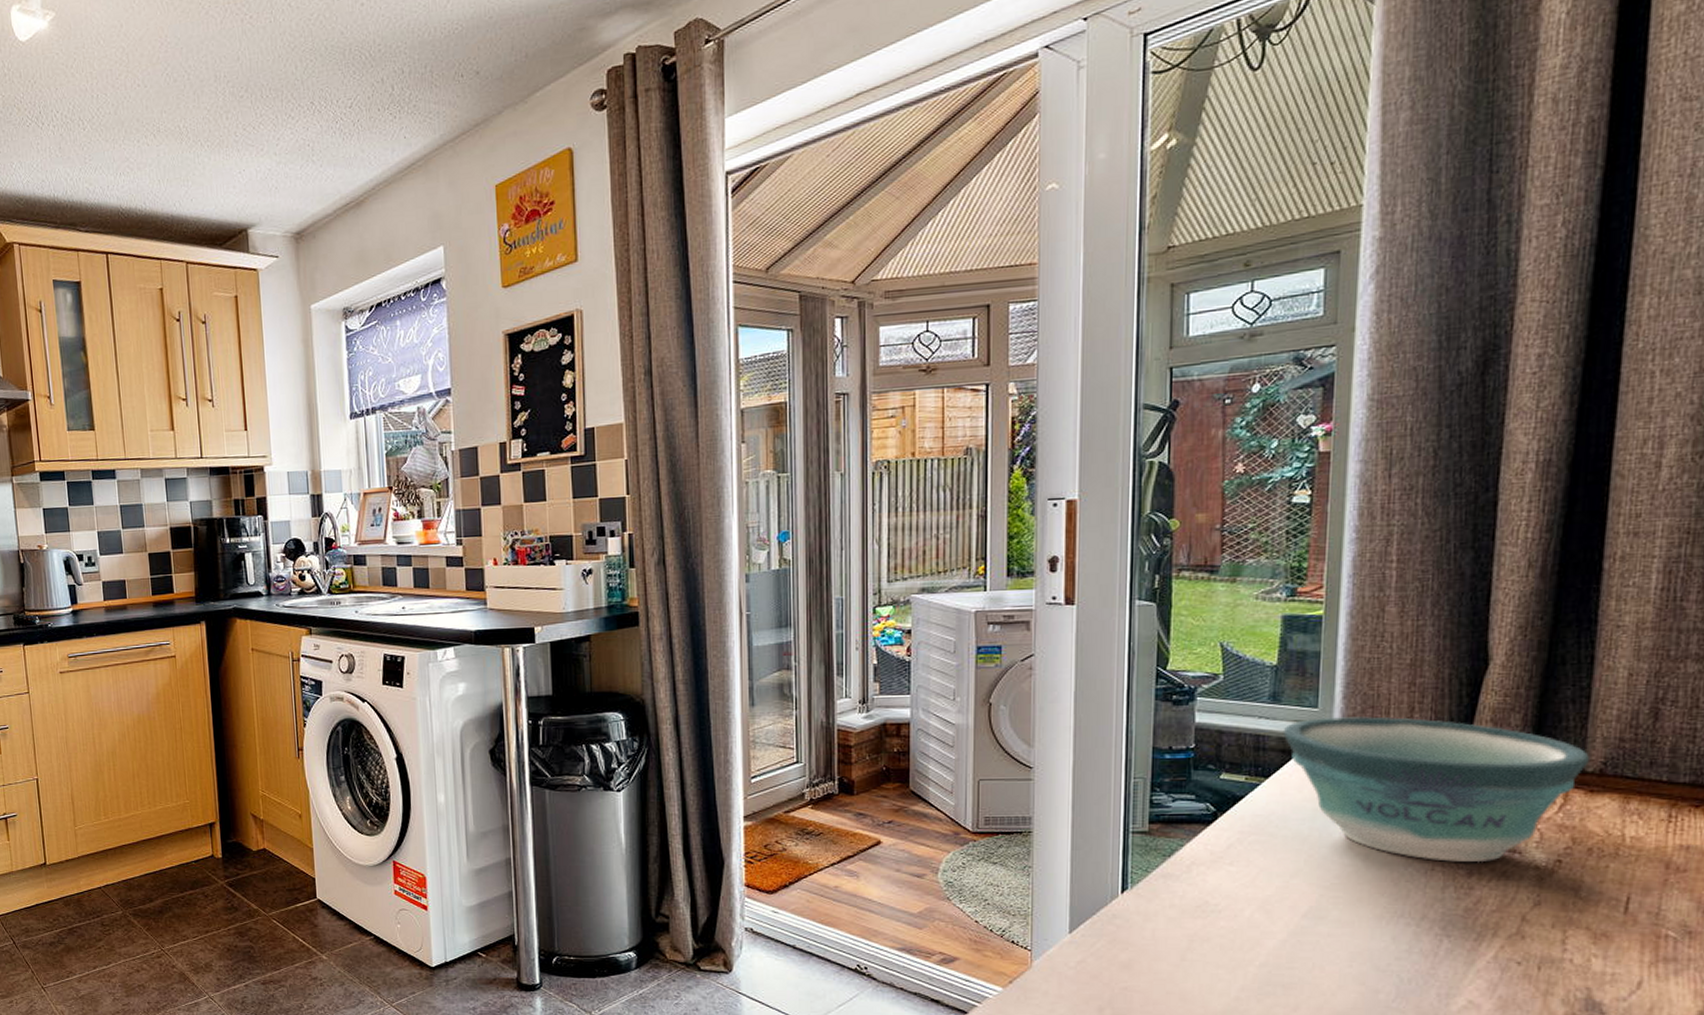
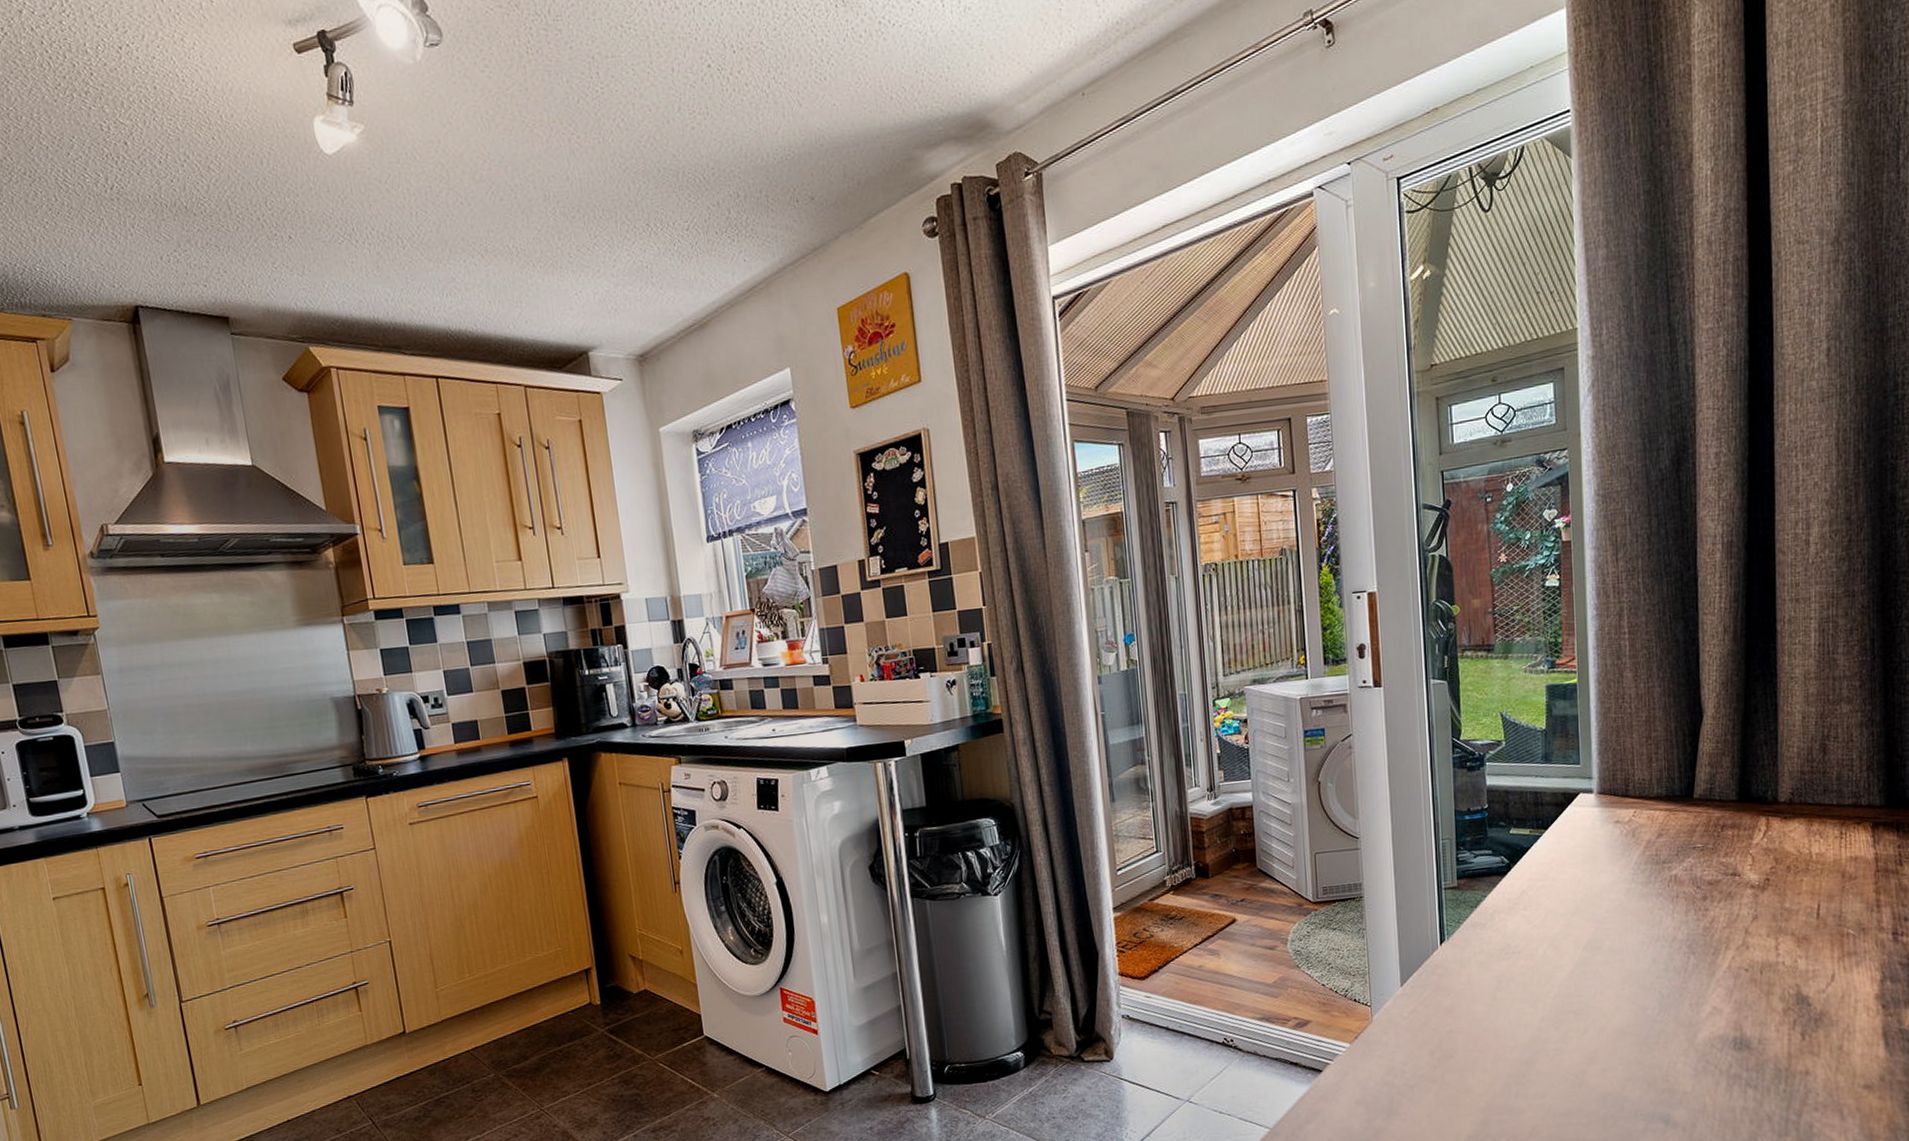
bowl: present [1282,716,1589,863] -> none [1555,767,1781,889]

